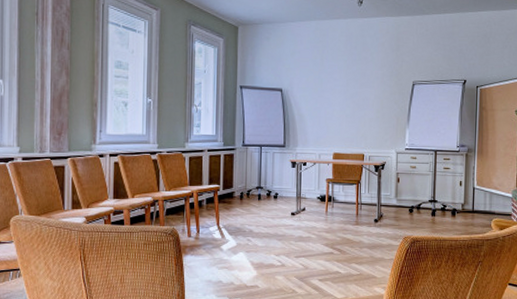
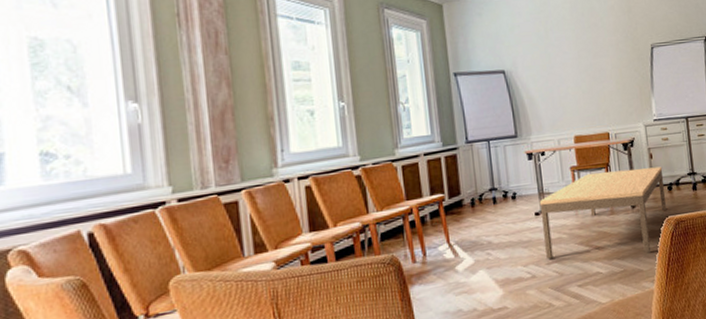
coffee table: none [296,187,407,262] -> present [539,166,666,259]

